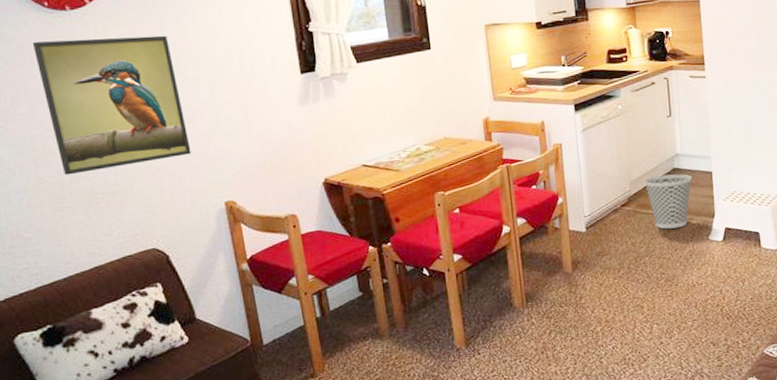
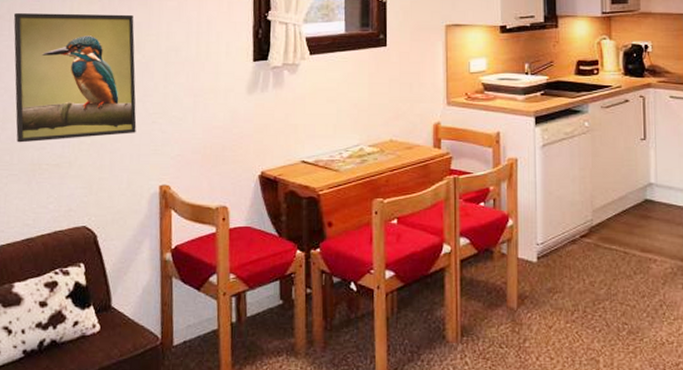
wastebasket: present [644,174,692,229] -> none [609,206,667,271]

